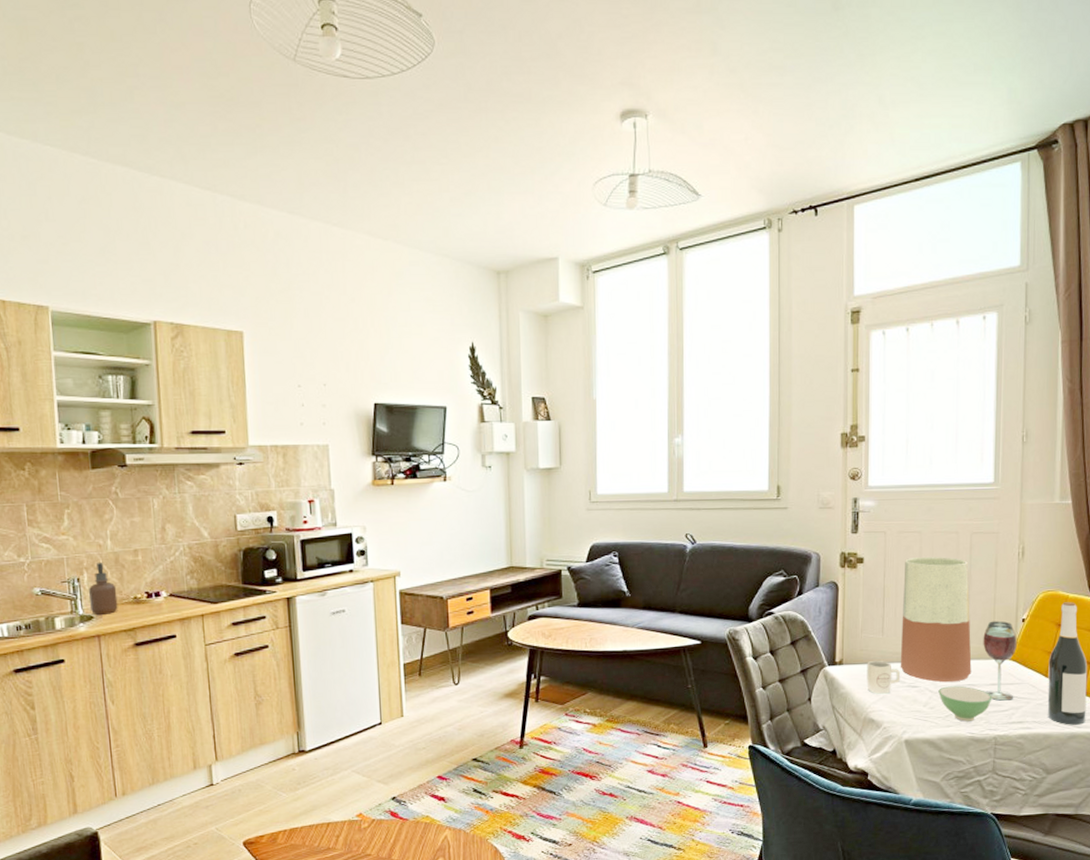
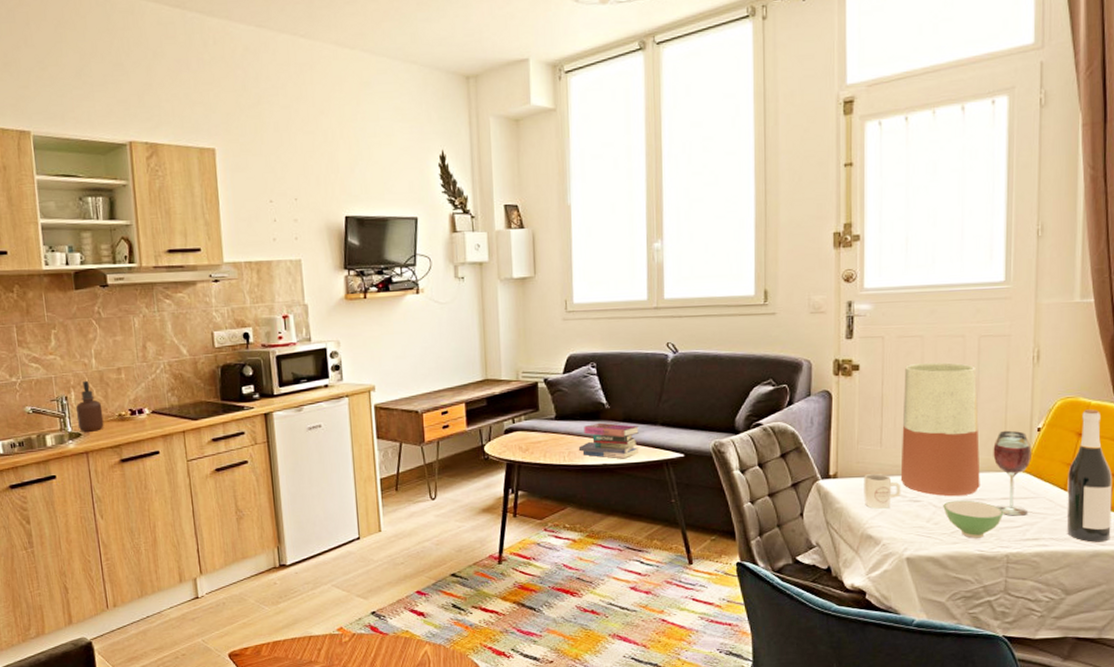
books: none [599,610,658,646] -> present [578,422,639,459]

